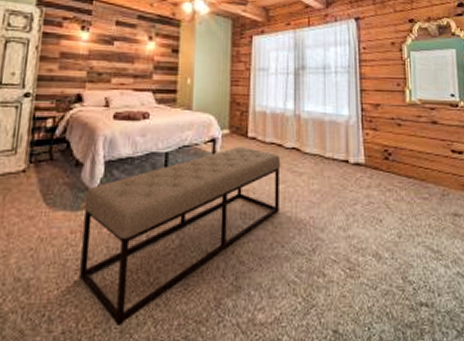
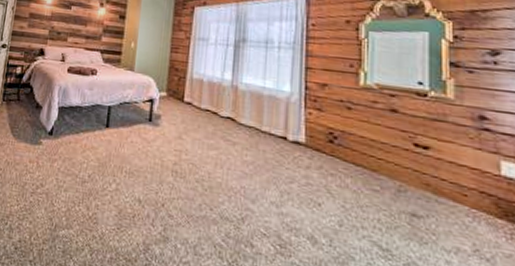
bench: present [80,146,281,327] -> none [34,108,215,248]

